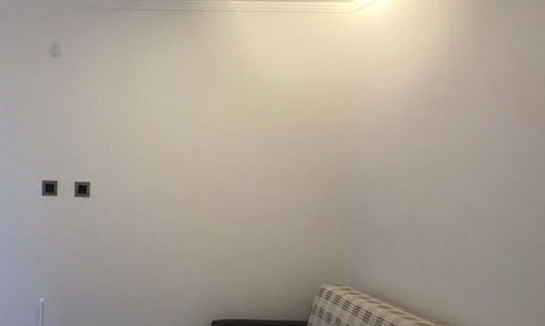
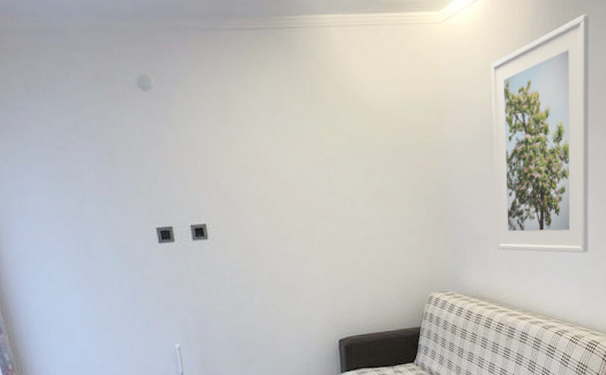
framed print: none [404,11,523,264] -> present [491,14,590,253]

